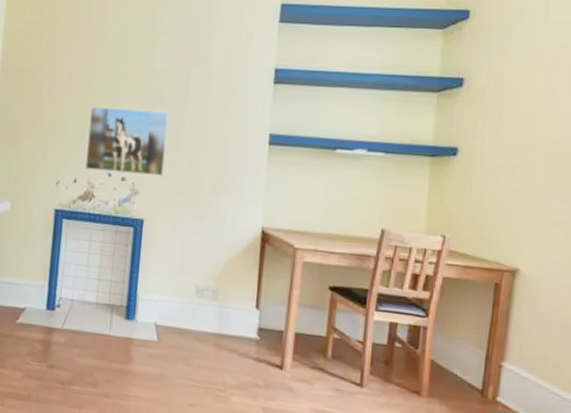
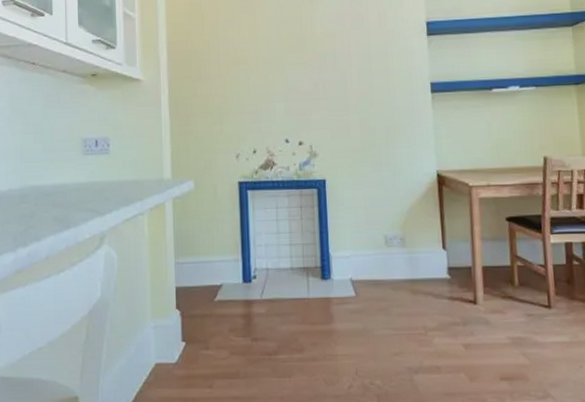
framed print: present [85,106,169,176] -> none [260,74,338,139]

